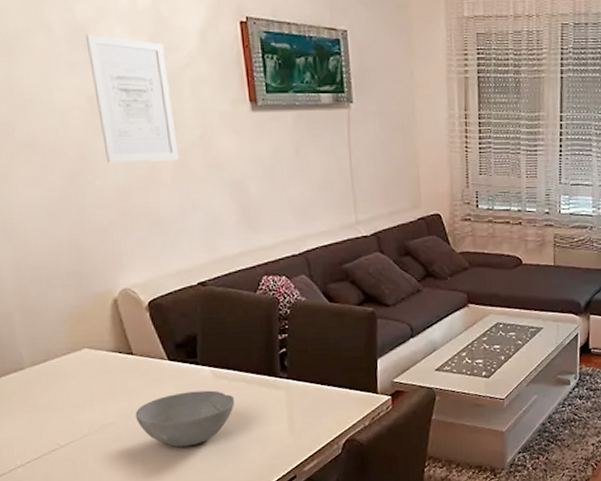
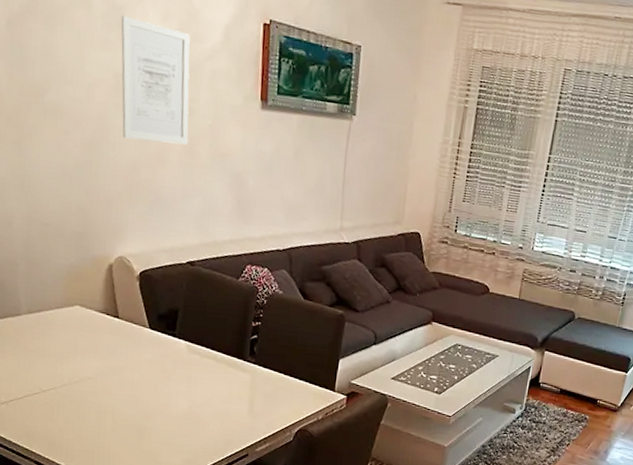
bowl: present [135,390,235,447] -> none [112,360,204,411]

